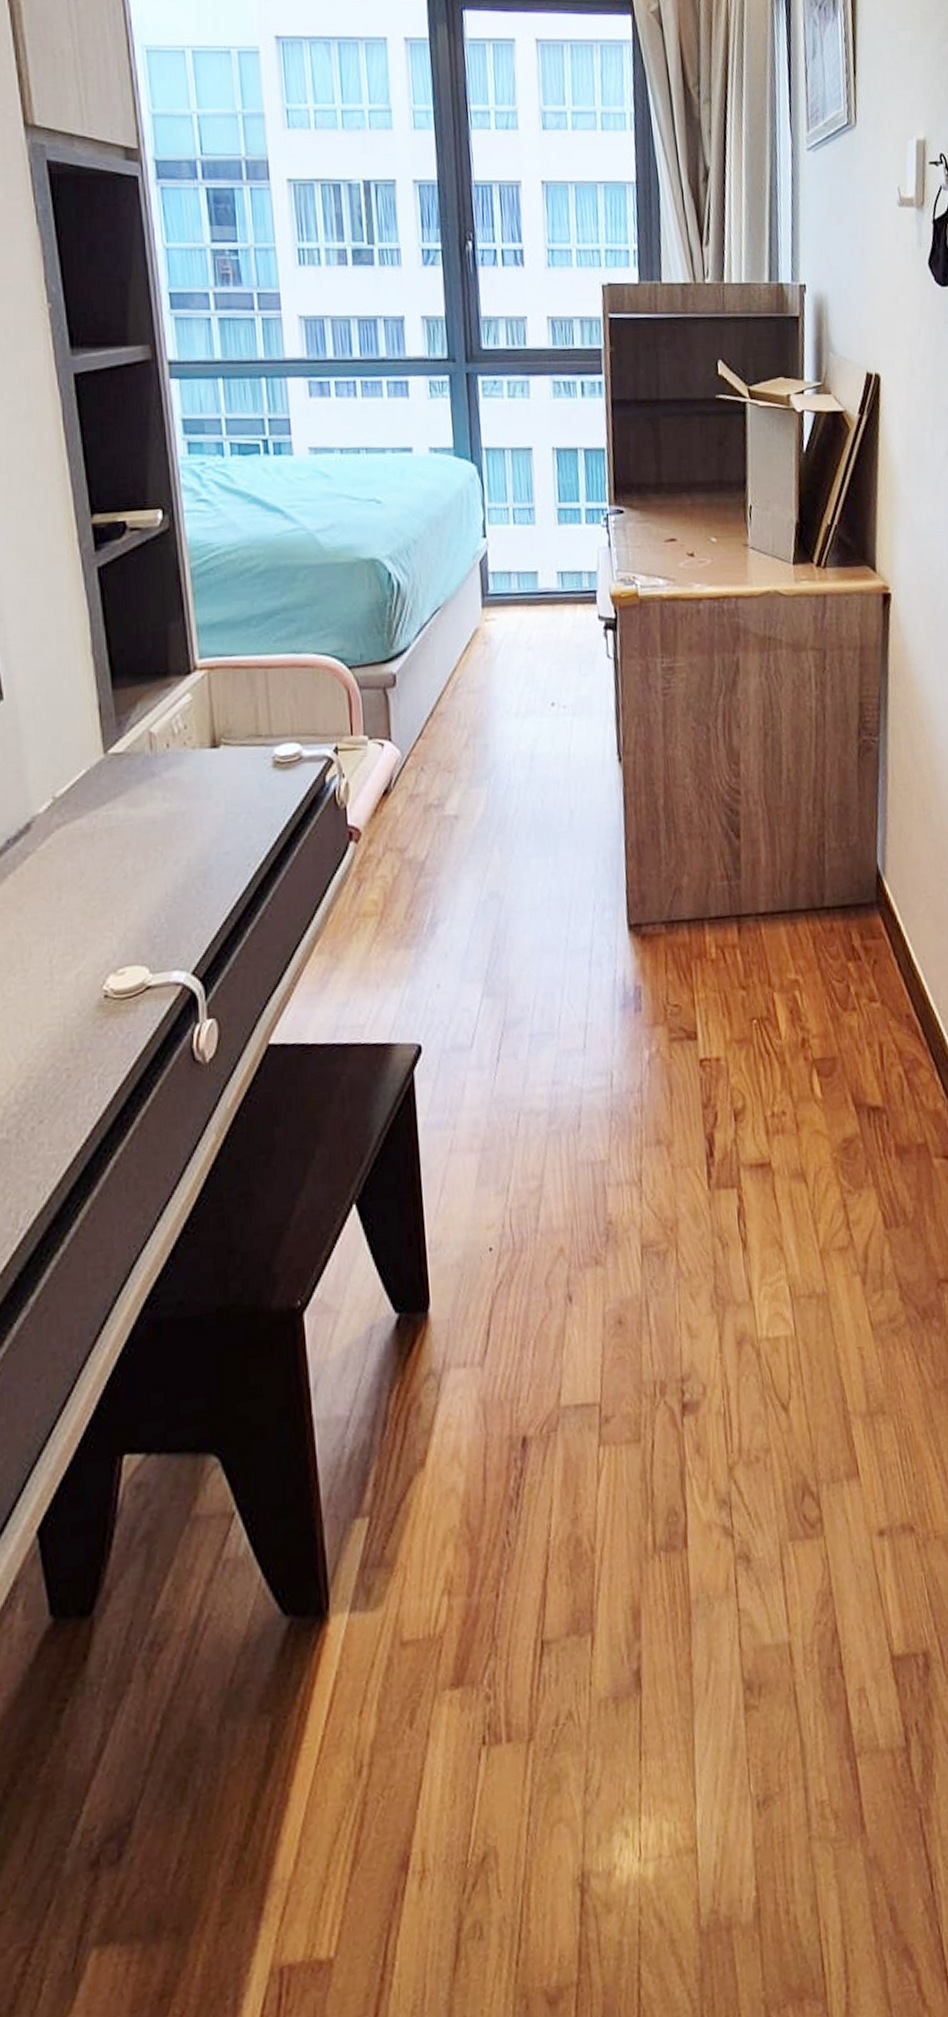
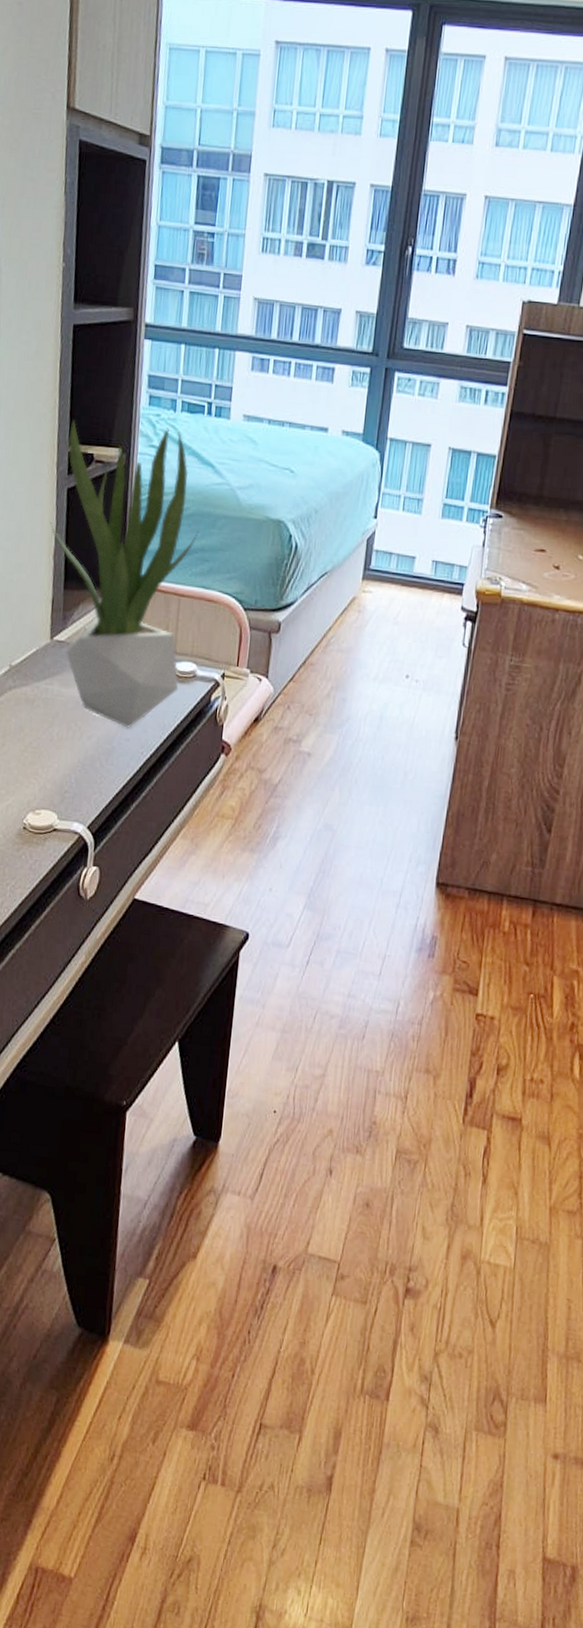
potted plant: none [80,476,283,839] -> present [50,420,199,728]

